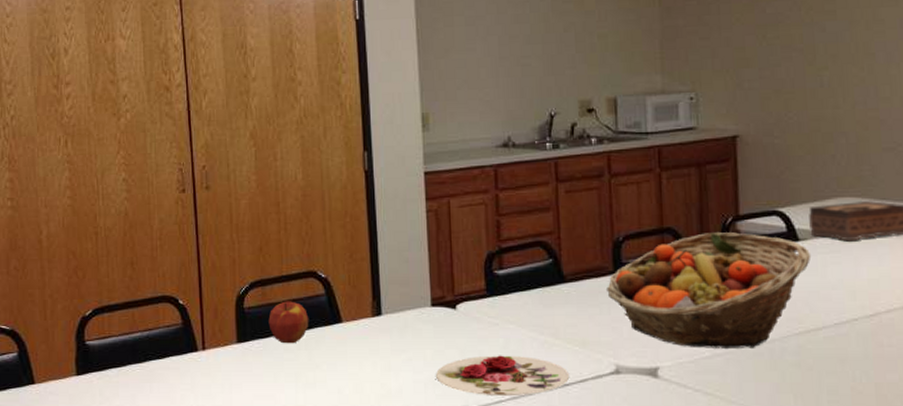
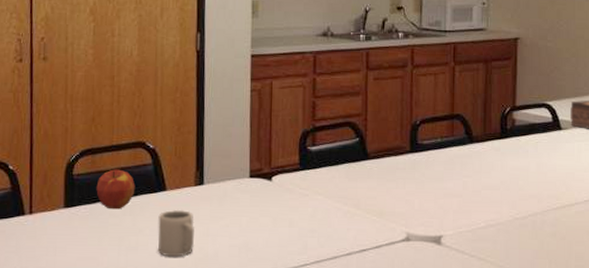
cup: none [335,342,375,394] -> present [157,209,194,257]
plate: present [436,355,570,397] -> none [250,223,367,260]
fruit basket: present [605,232,812,350] -> none [402,120,570,221]

